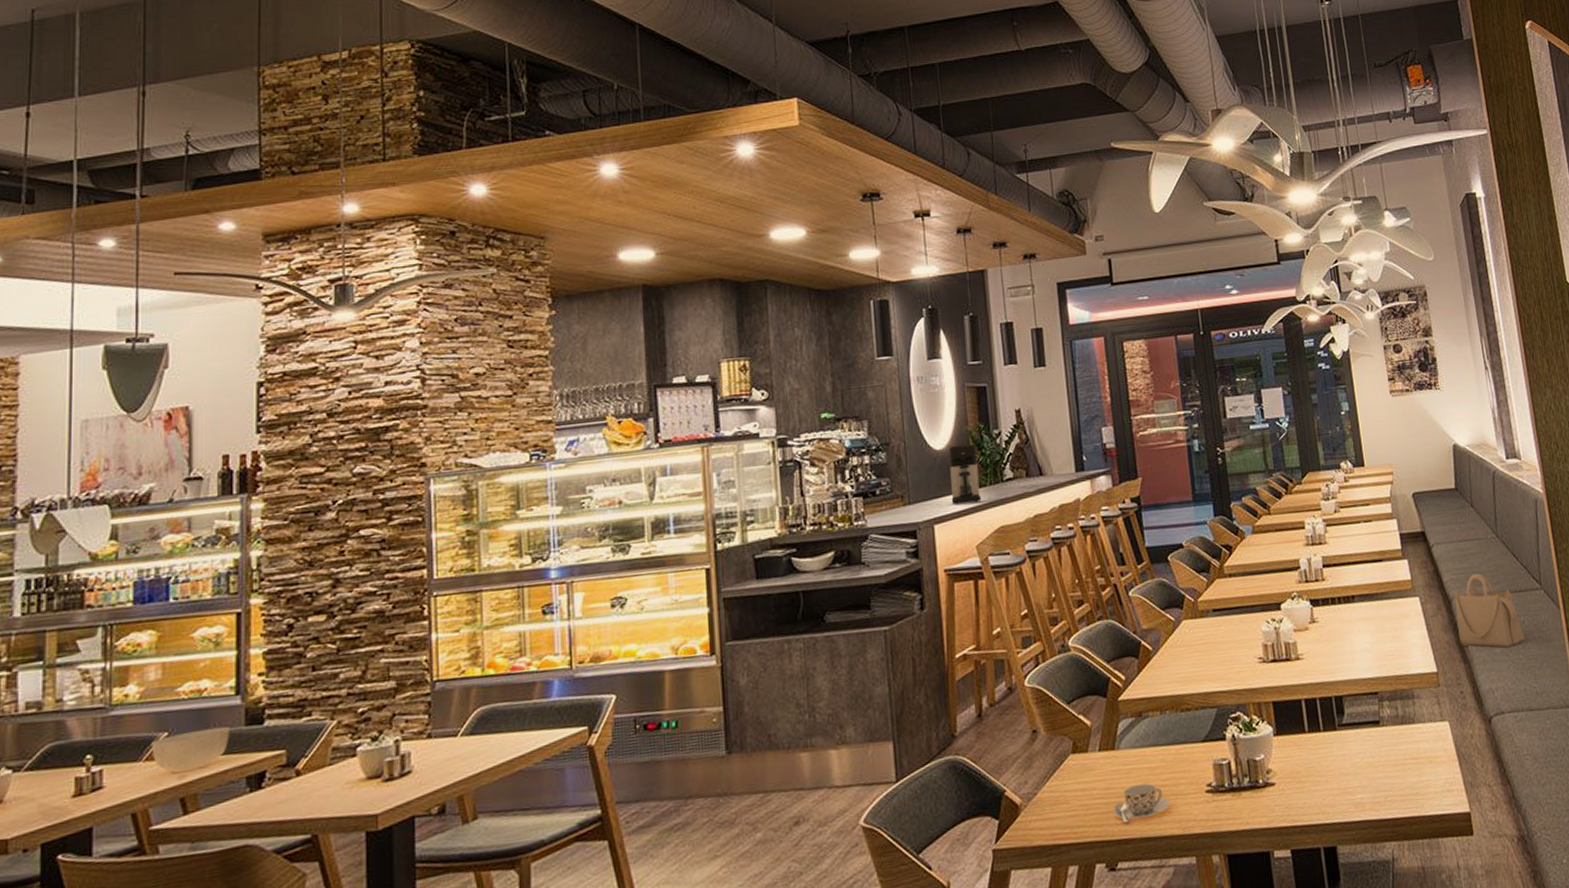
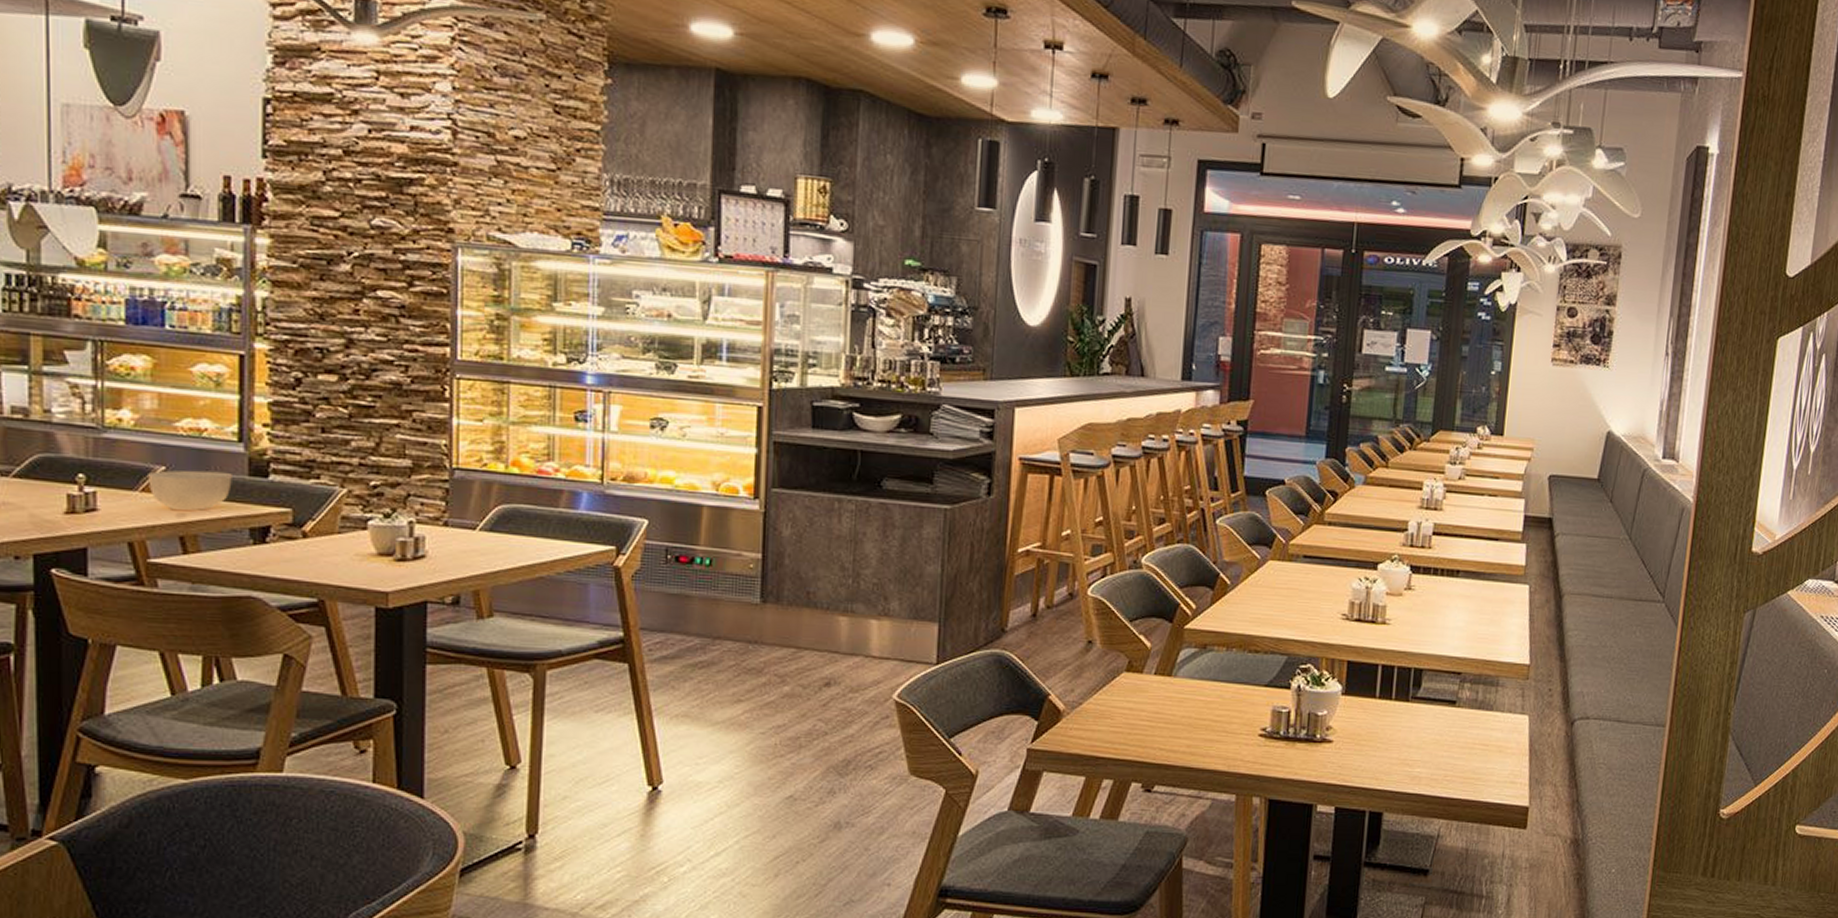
coffee maker: present [948,444,982,505] -> none [1038,324,1075,393]
teacup: present [1113,783,1171,823] -> none [1158,714,1221,750]
handbag: present [1454,573,1526,649] -> none [1561,573,1632,656]

